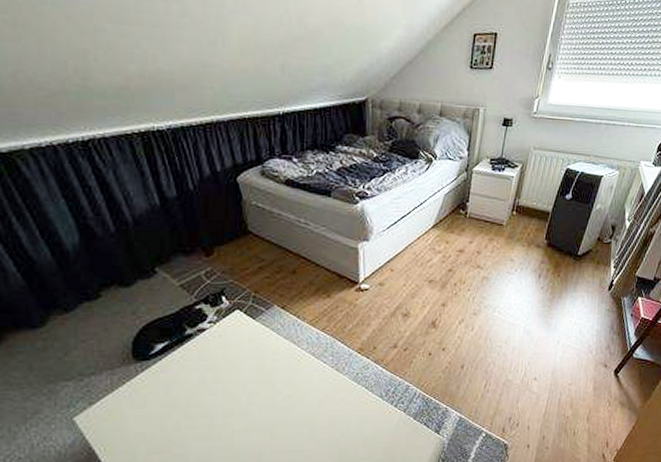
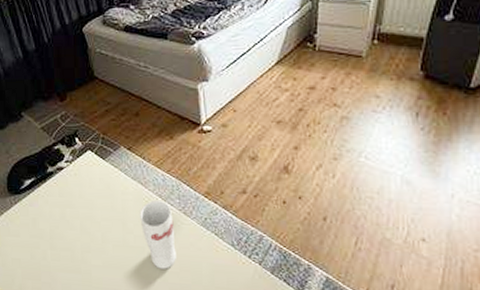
cup: none [290,358,326,426] -> present [140,199,176,269]

